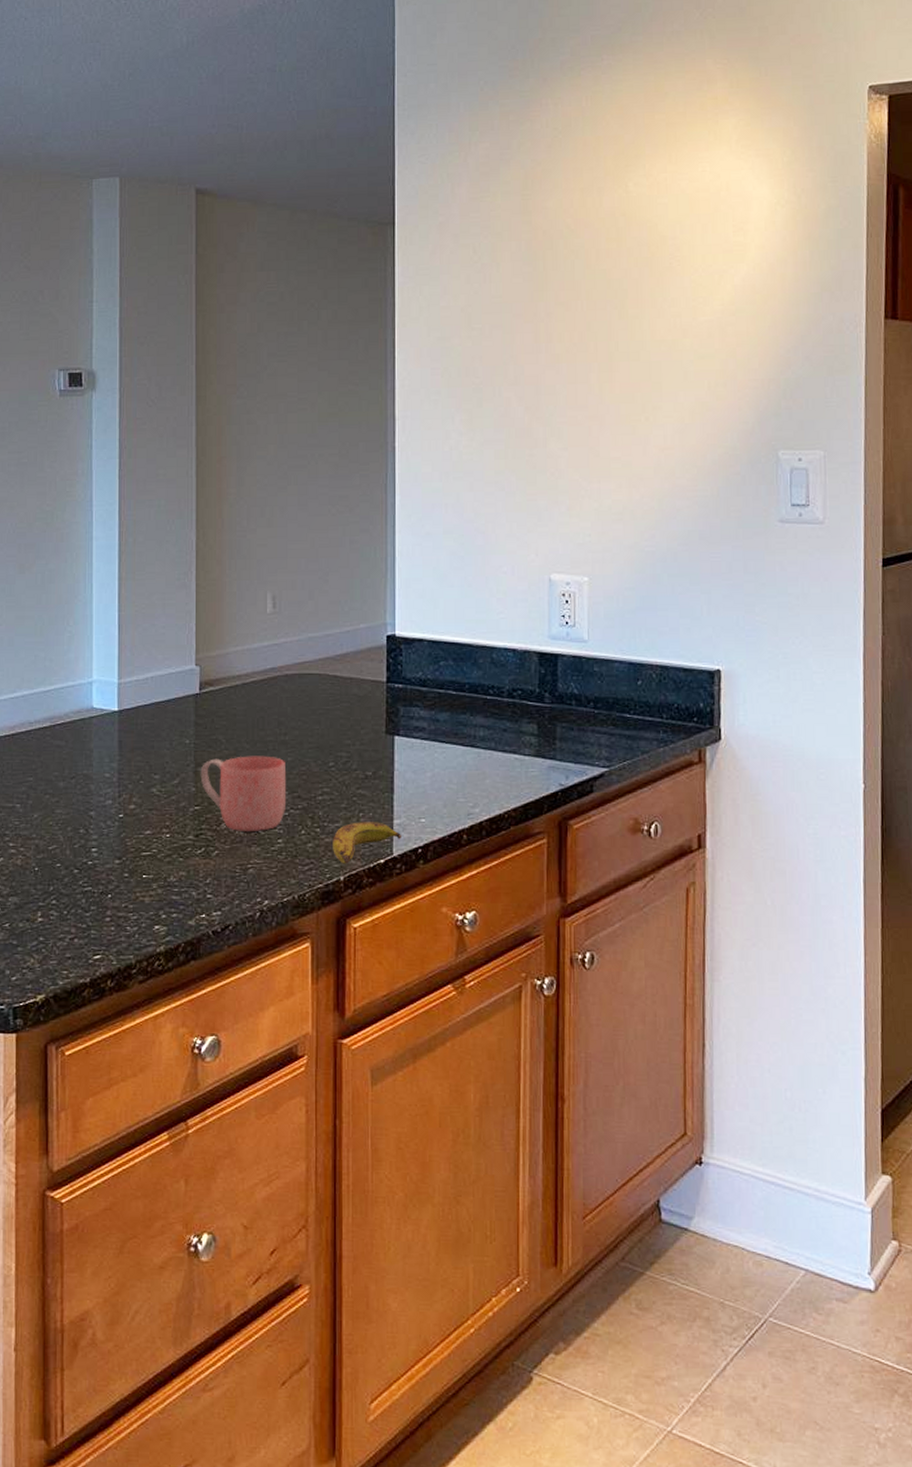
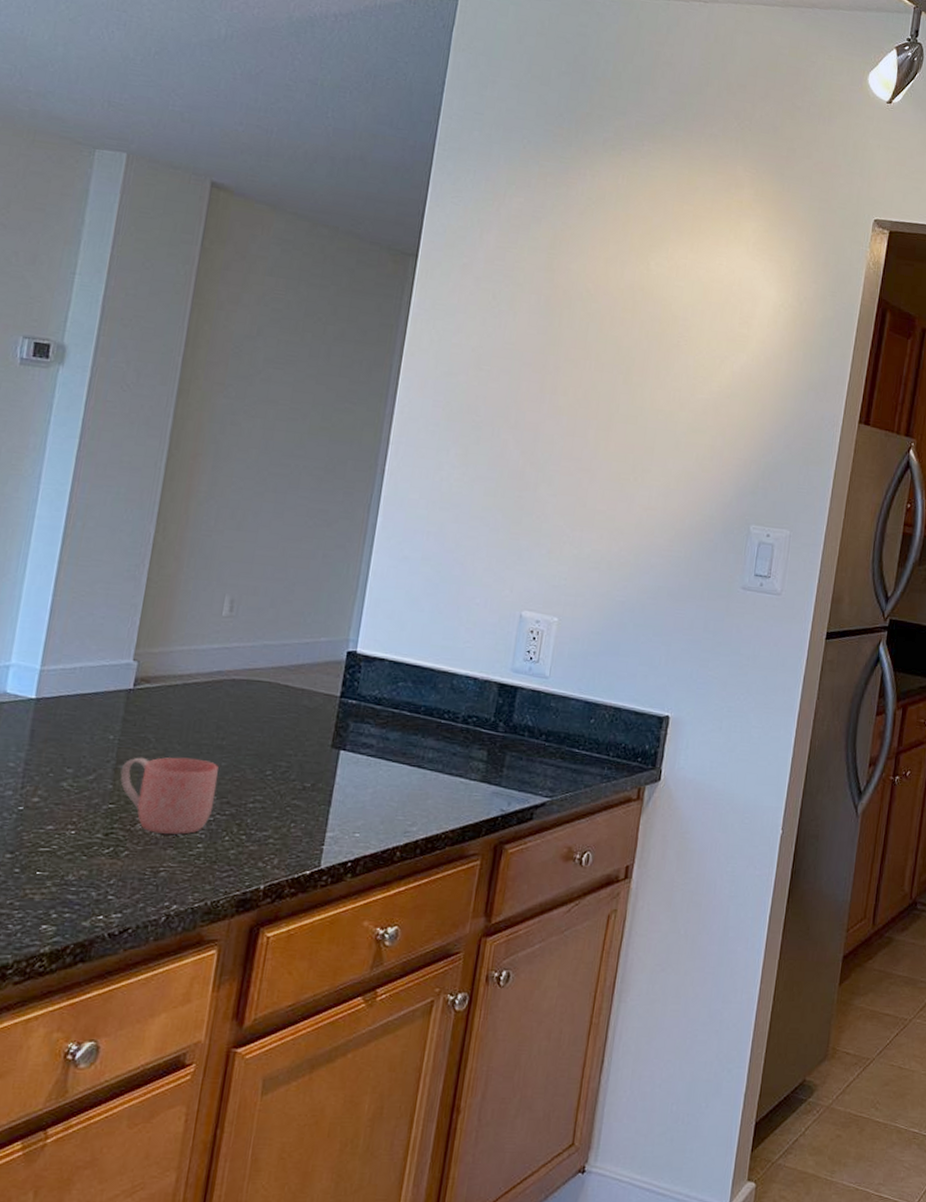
banana: present [333,822,401,864] -> none [256,832,332,873]

